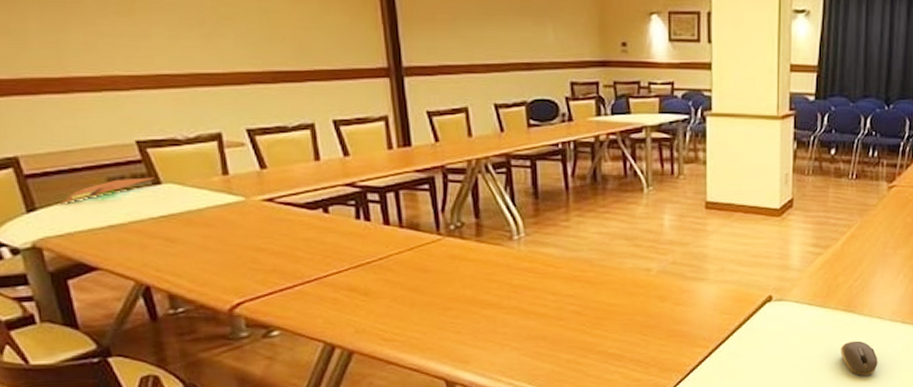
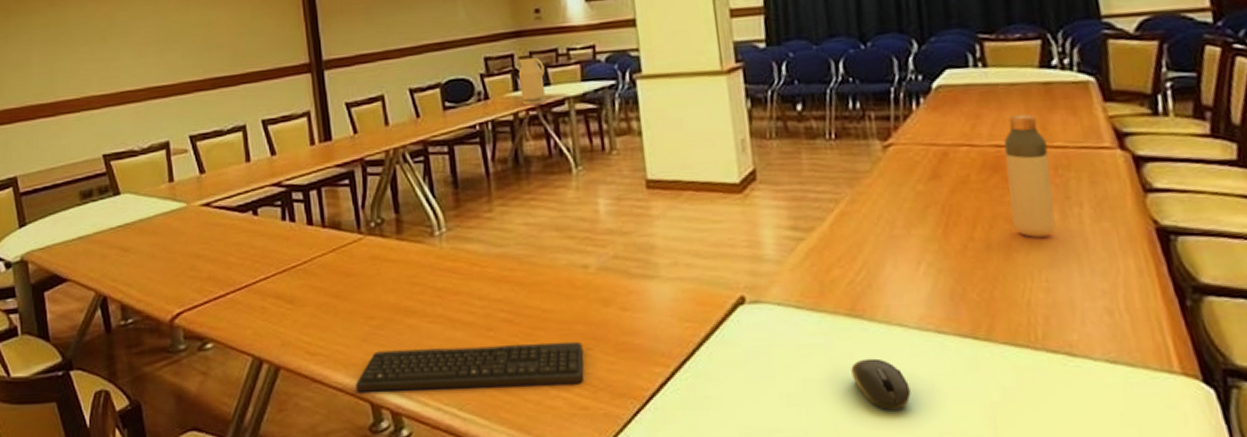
papers: present [59,177,154,204] -> none [43,188,115,218]
computer keyboard: none [431,329,640,372] -> present [355,341,584,392]
water jug: none [601,86,627,129] -> present [518,57,546,105]

